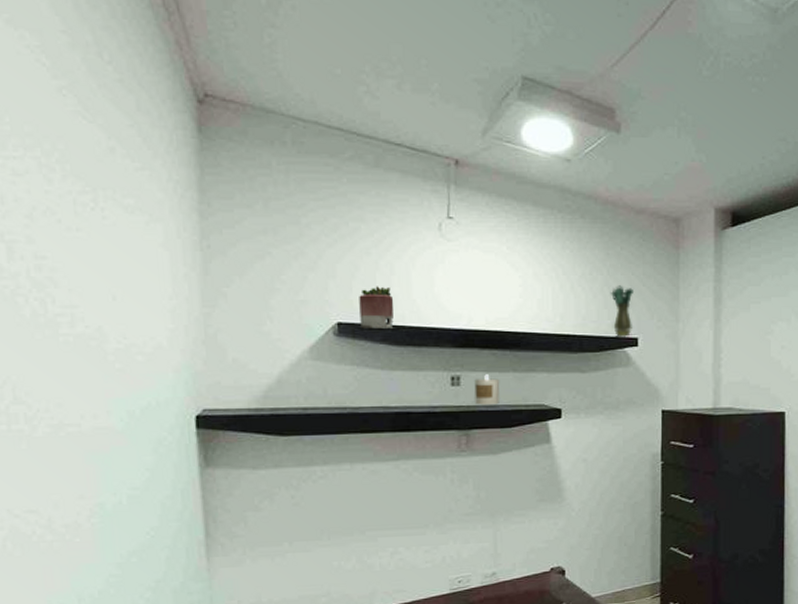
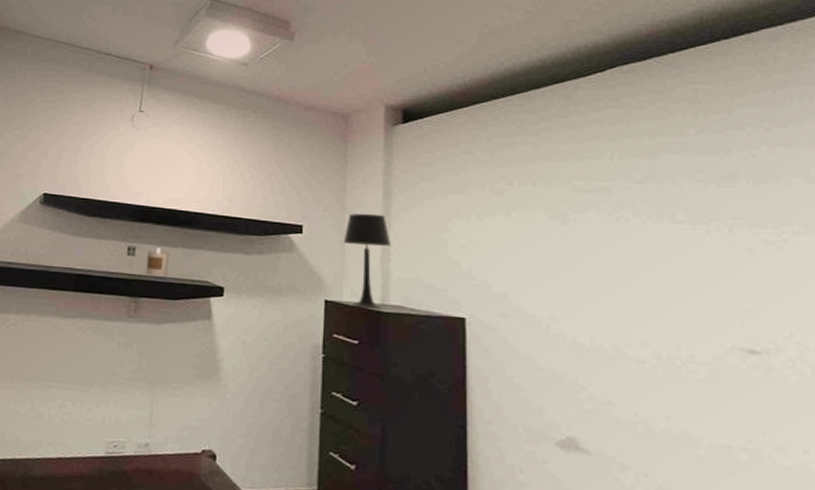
succulent planter: present [357,286,400,331] -> none [58,165,91,204]
vase: present [611,285,635,338] -> none [278,174,301,225]
table lamp: none [677,321,721,414] -> present [343,213,391,310]

